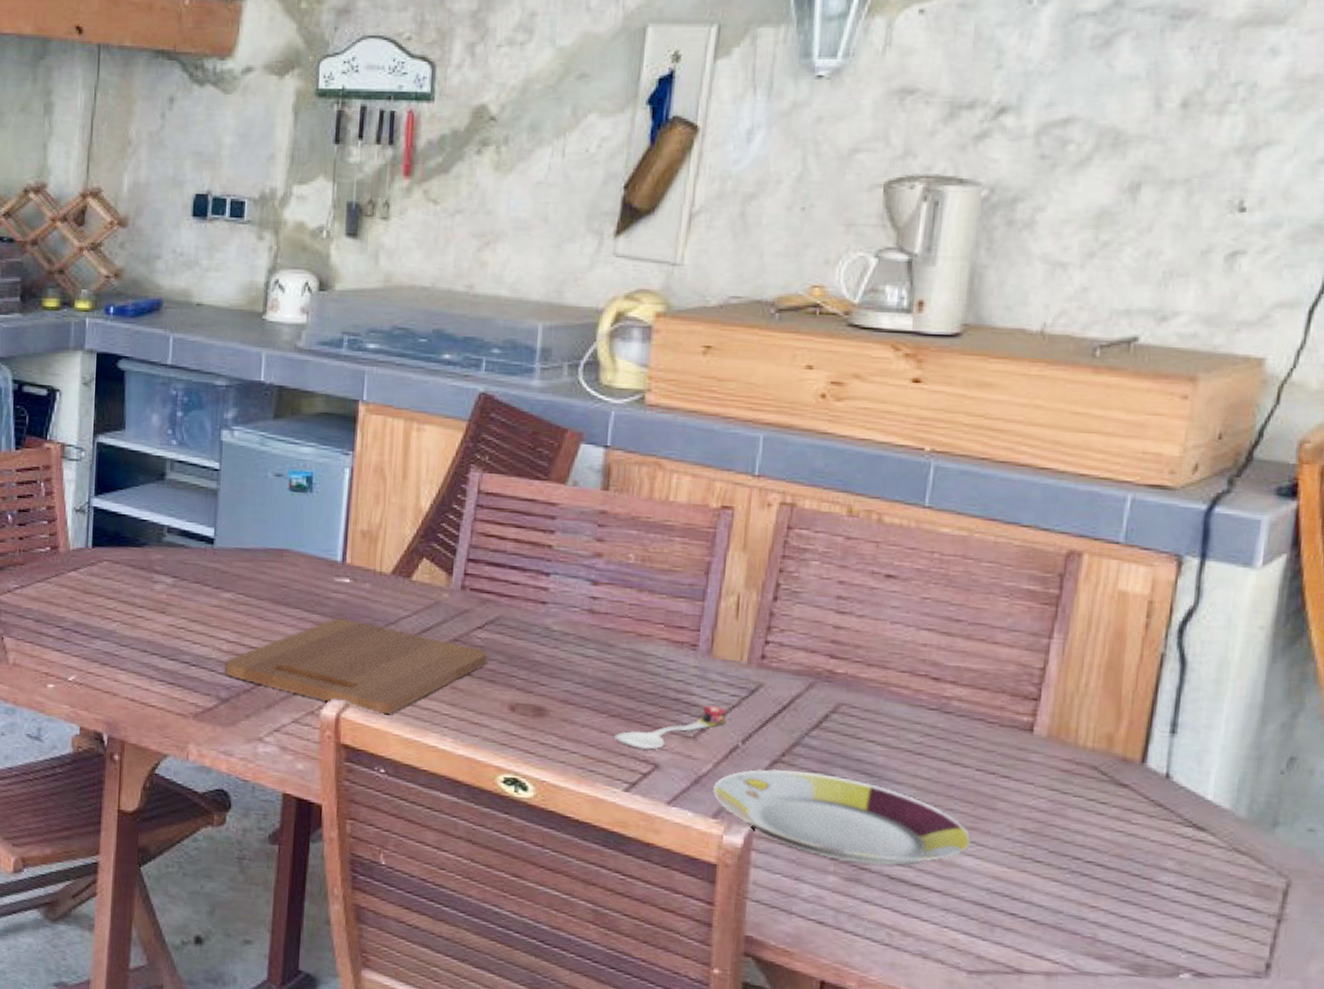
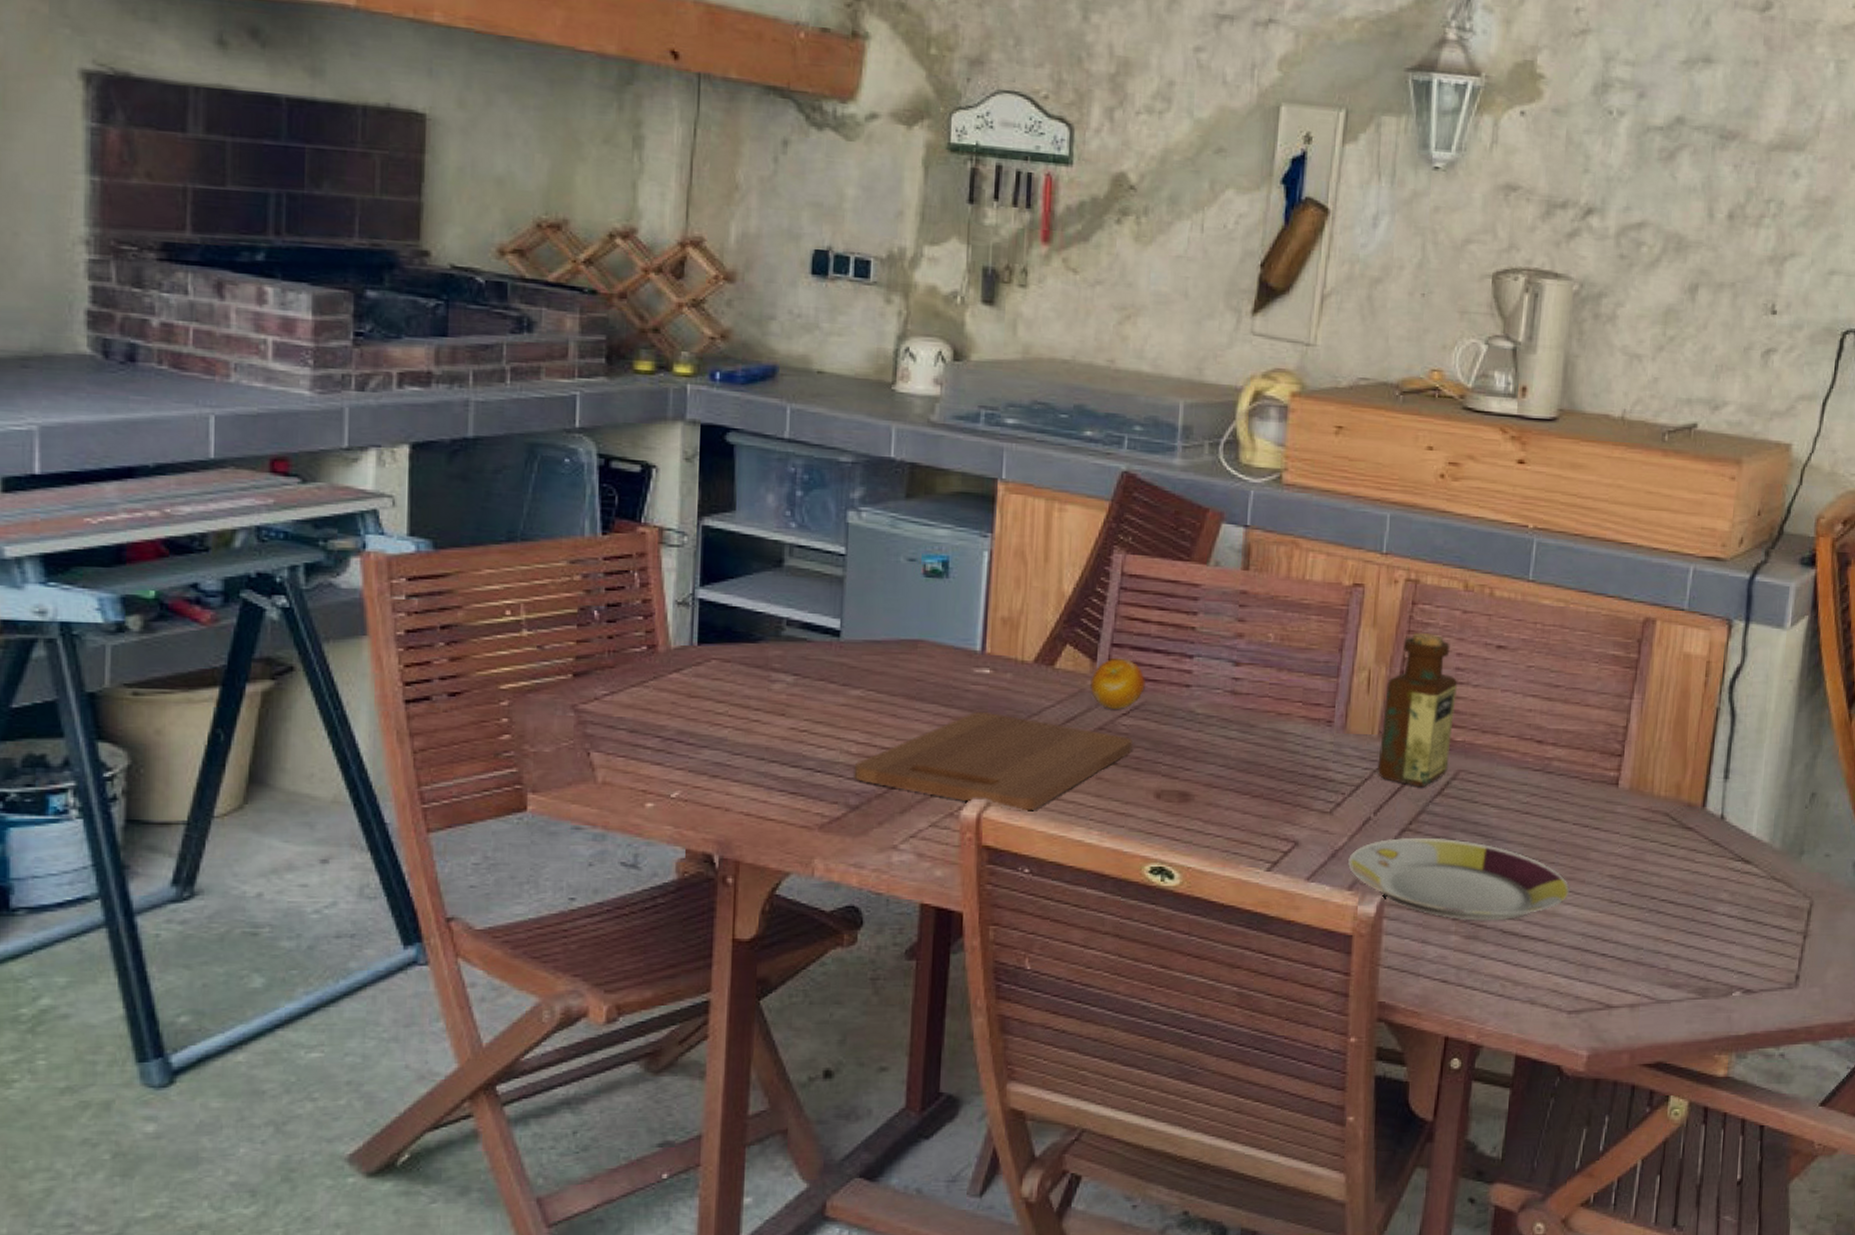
fruit: none [446,572,501,623] -> present [1090,657,1145,710]
spoon: present [613,705,728,750] -> none [1255,780,1361,827]
bottle: none [746,557,840,718] -> present [1377,632,1458,786]

